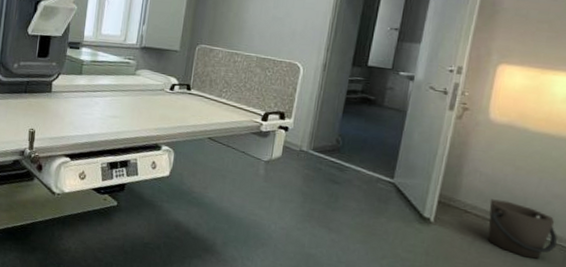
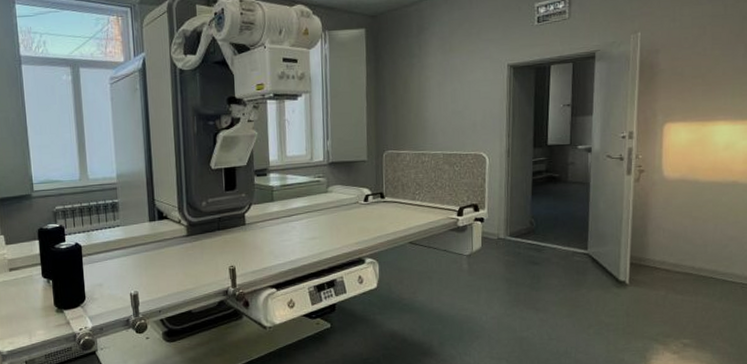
bucket: present [488,199,557,259] -> none [675,251,739,301]

